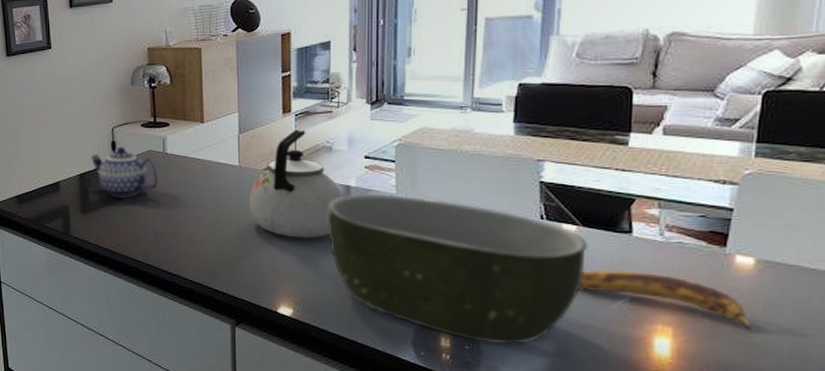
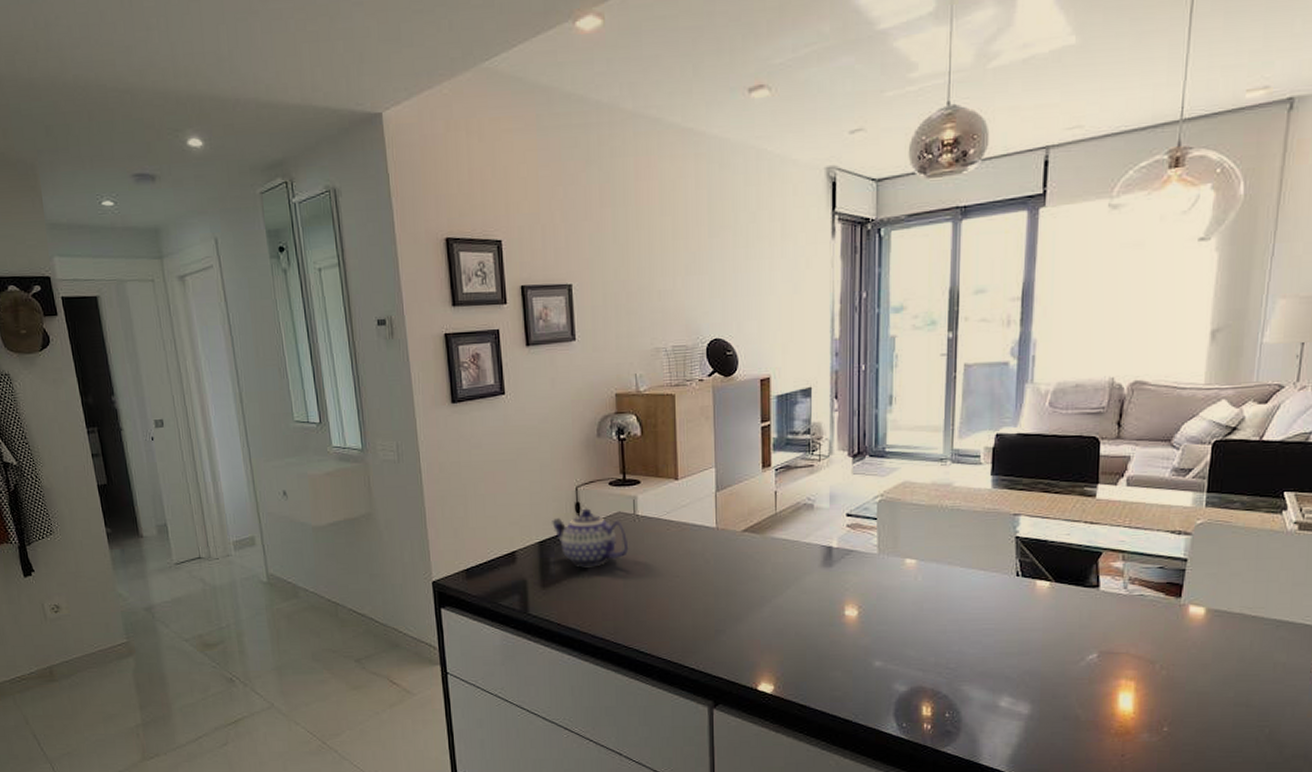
kettle: present [248,130,343,238] -> none [726,486,825,606]
bowl: present [328,193,588,345] -> none [809,554,1060,710]
banana: present [580,269,754,329] -> none [1052,626,1204,679]

